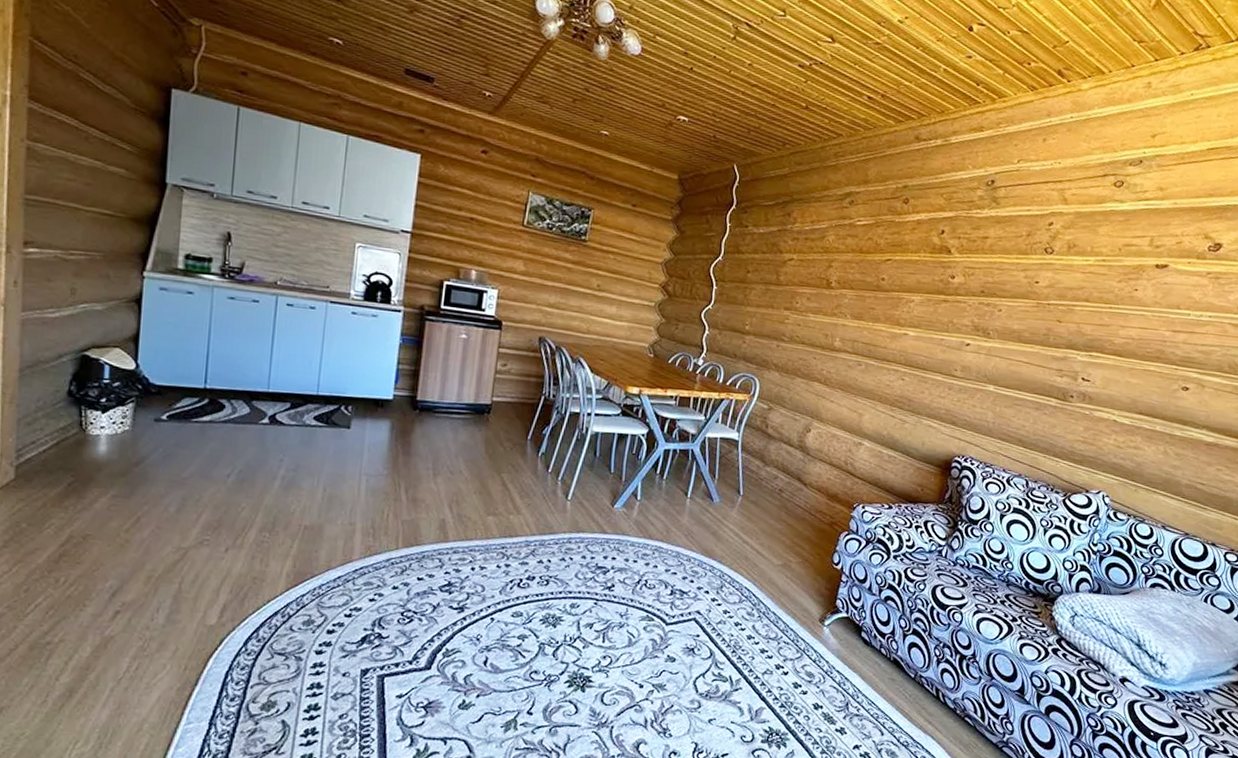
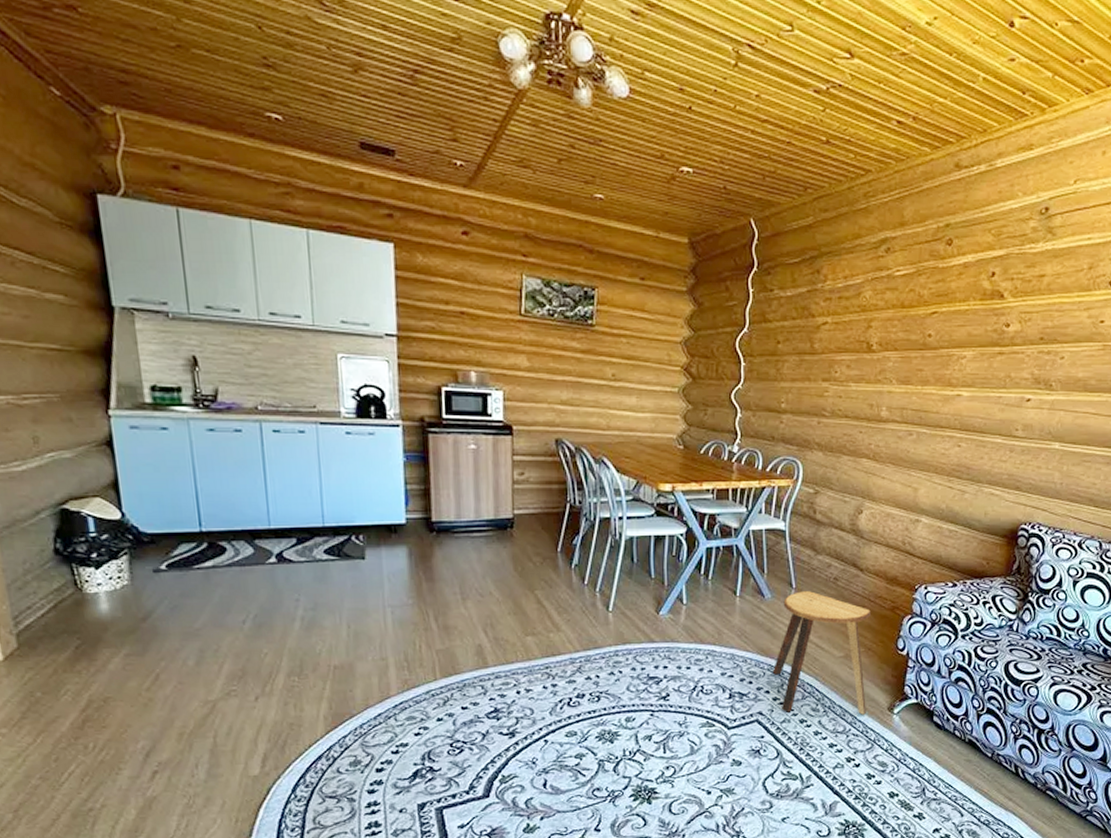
stool: none [713,499,811,624] -> present [772,591,871,715]

